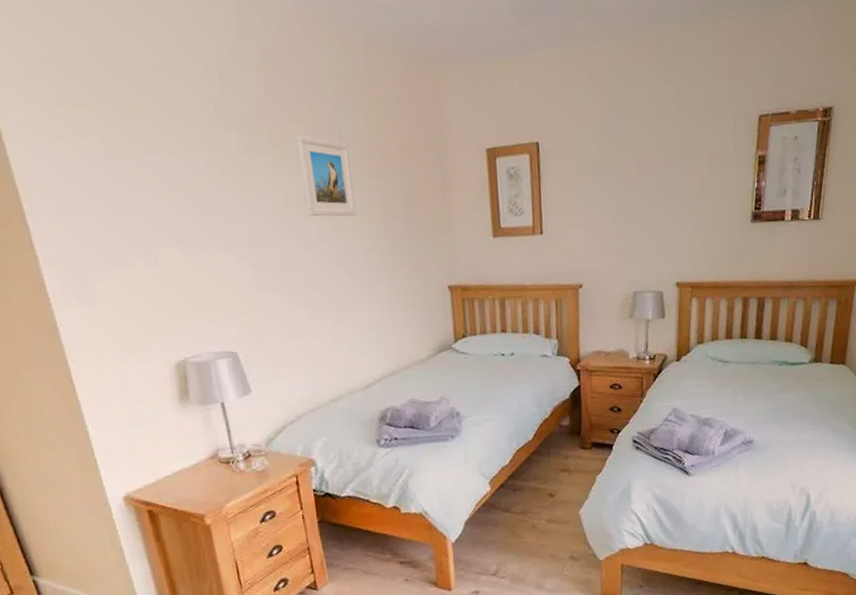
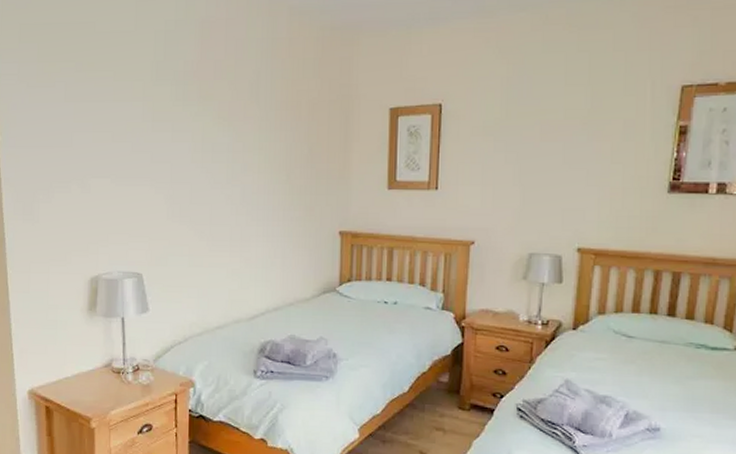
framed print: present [296,135,357,217] -> none [219,90,264,162]

